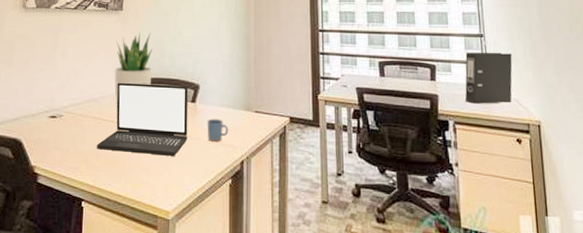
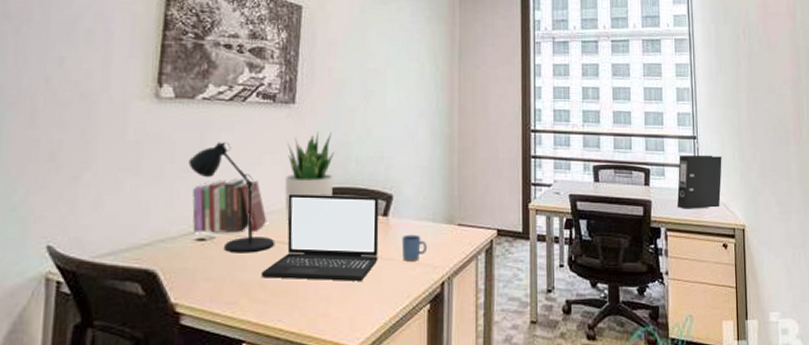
desk lamp: none [45,41,106,129] -> present [188,142,274,253]
books: none [47,70,101,112] -> present [192,178,267,233]

